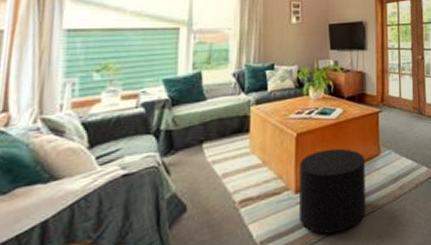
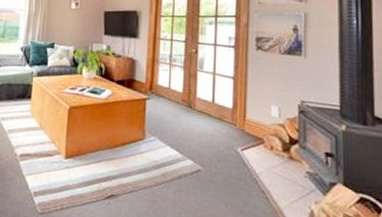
stool: present [298,148,366,234] -> none [66,125,129,202]

